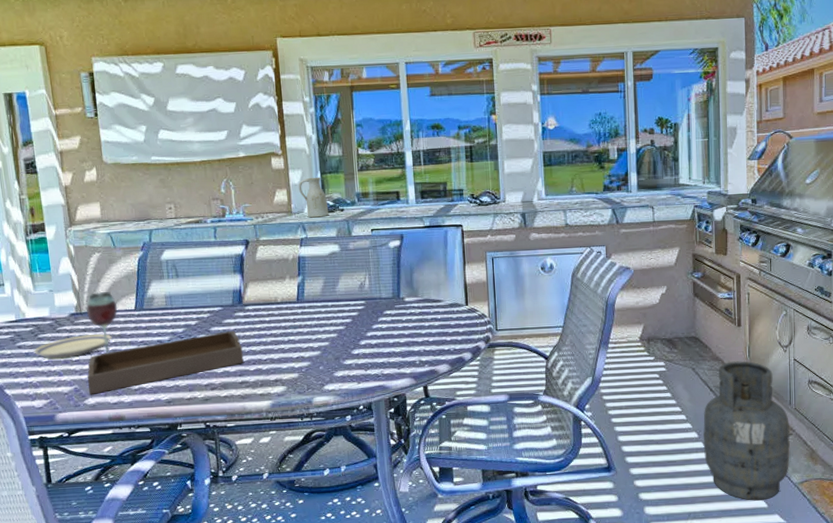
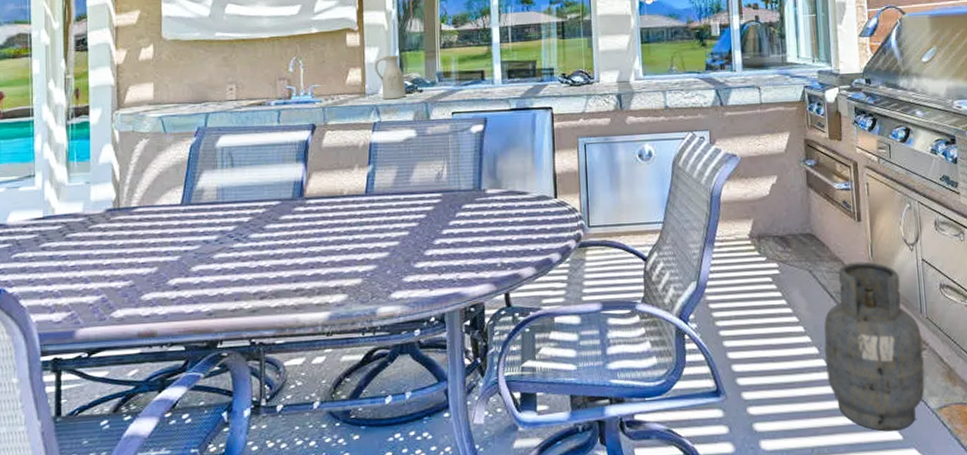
plate: present [33,334,112,359] -> none [59,233,152,263]
wineglass: present [86,291,117,355] -> none [126,183,162,258]
serving tray: present [86,330,244,395] -> none [117,228,300,306]

